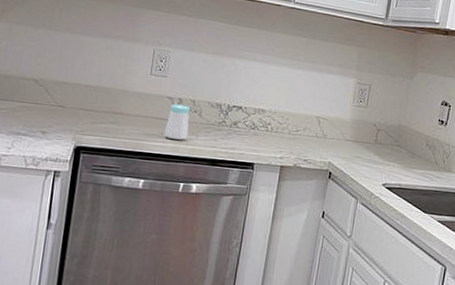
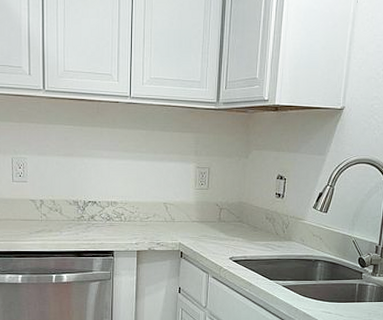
salt shaker: present [163,104,191,140] -> none [32,205,53,237]

